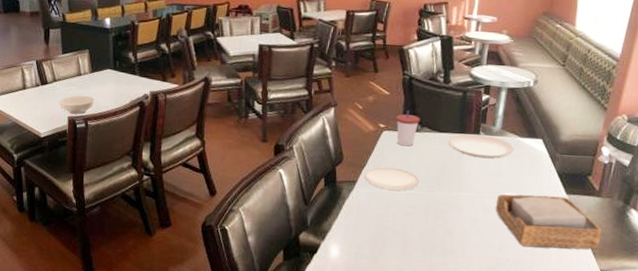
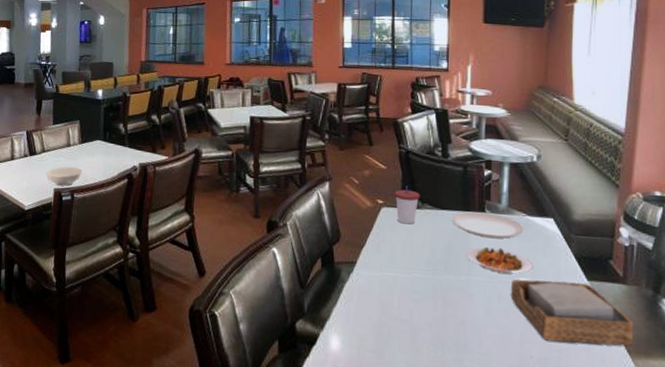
plate: present [364,167,420,191] -> none [364,246,425,274]
salad: none [458,166,519,189] -> present [465,247,534,274]

